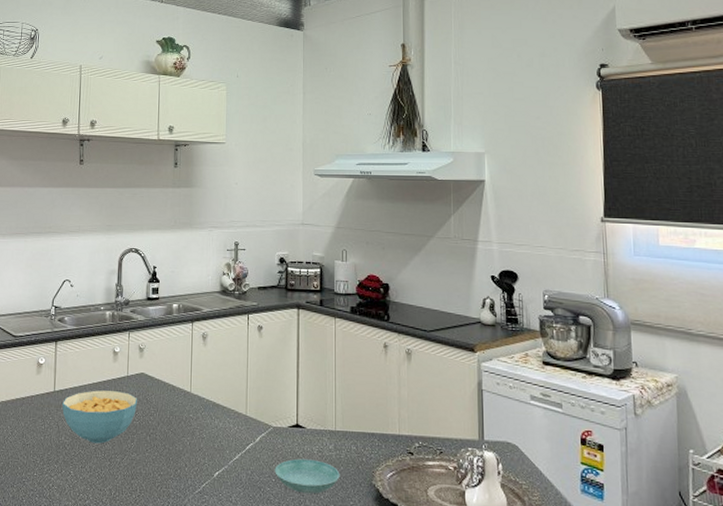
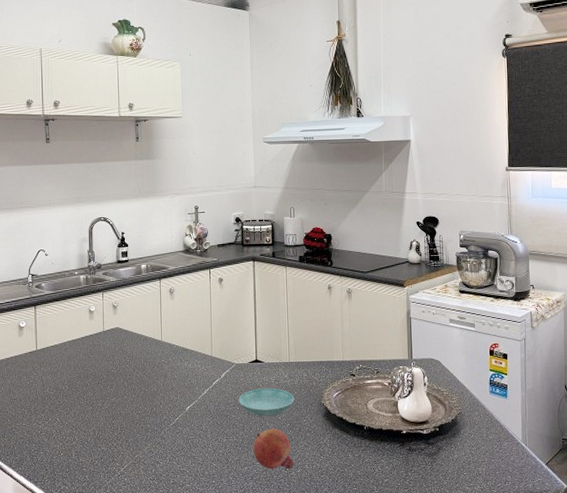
cereal bowl: present [62,390,138,444] -> none [45,345,115,392]

